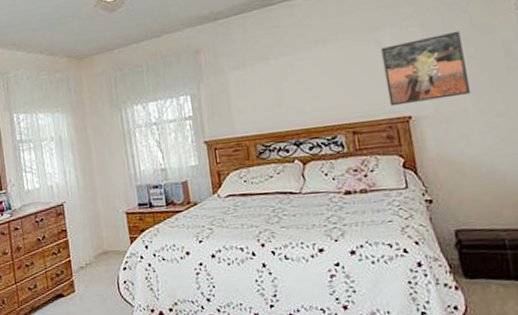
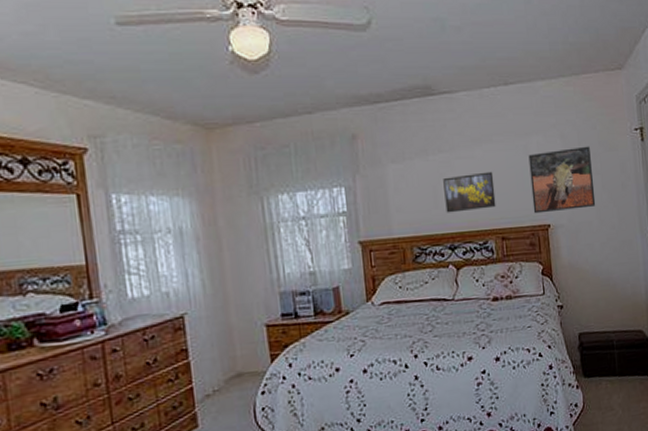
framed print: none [285,68,345,112] -> present [443,171,496,213]

